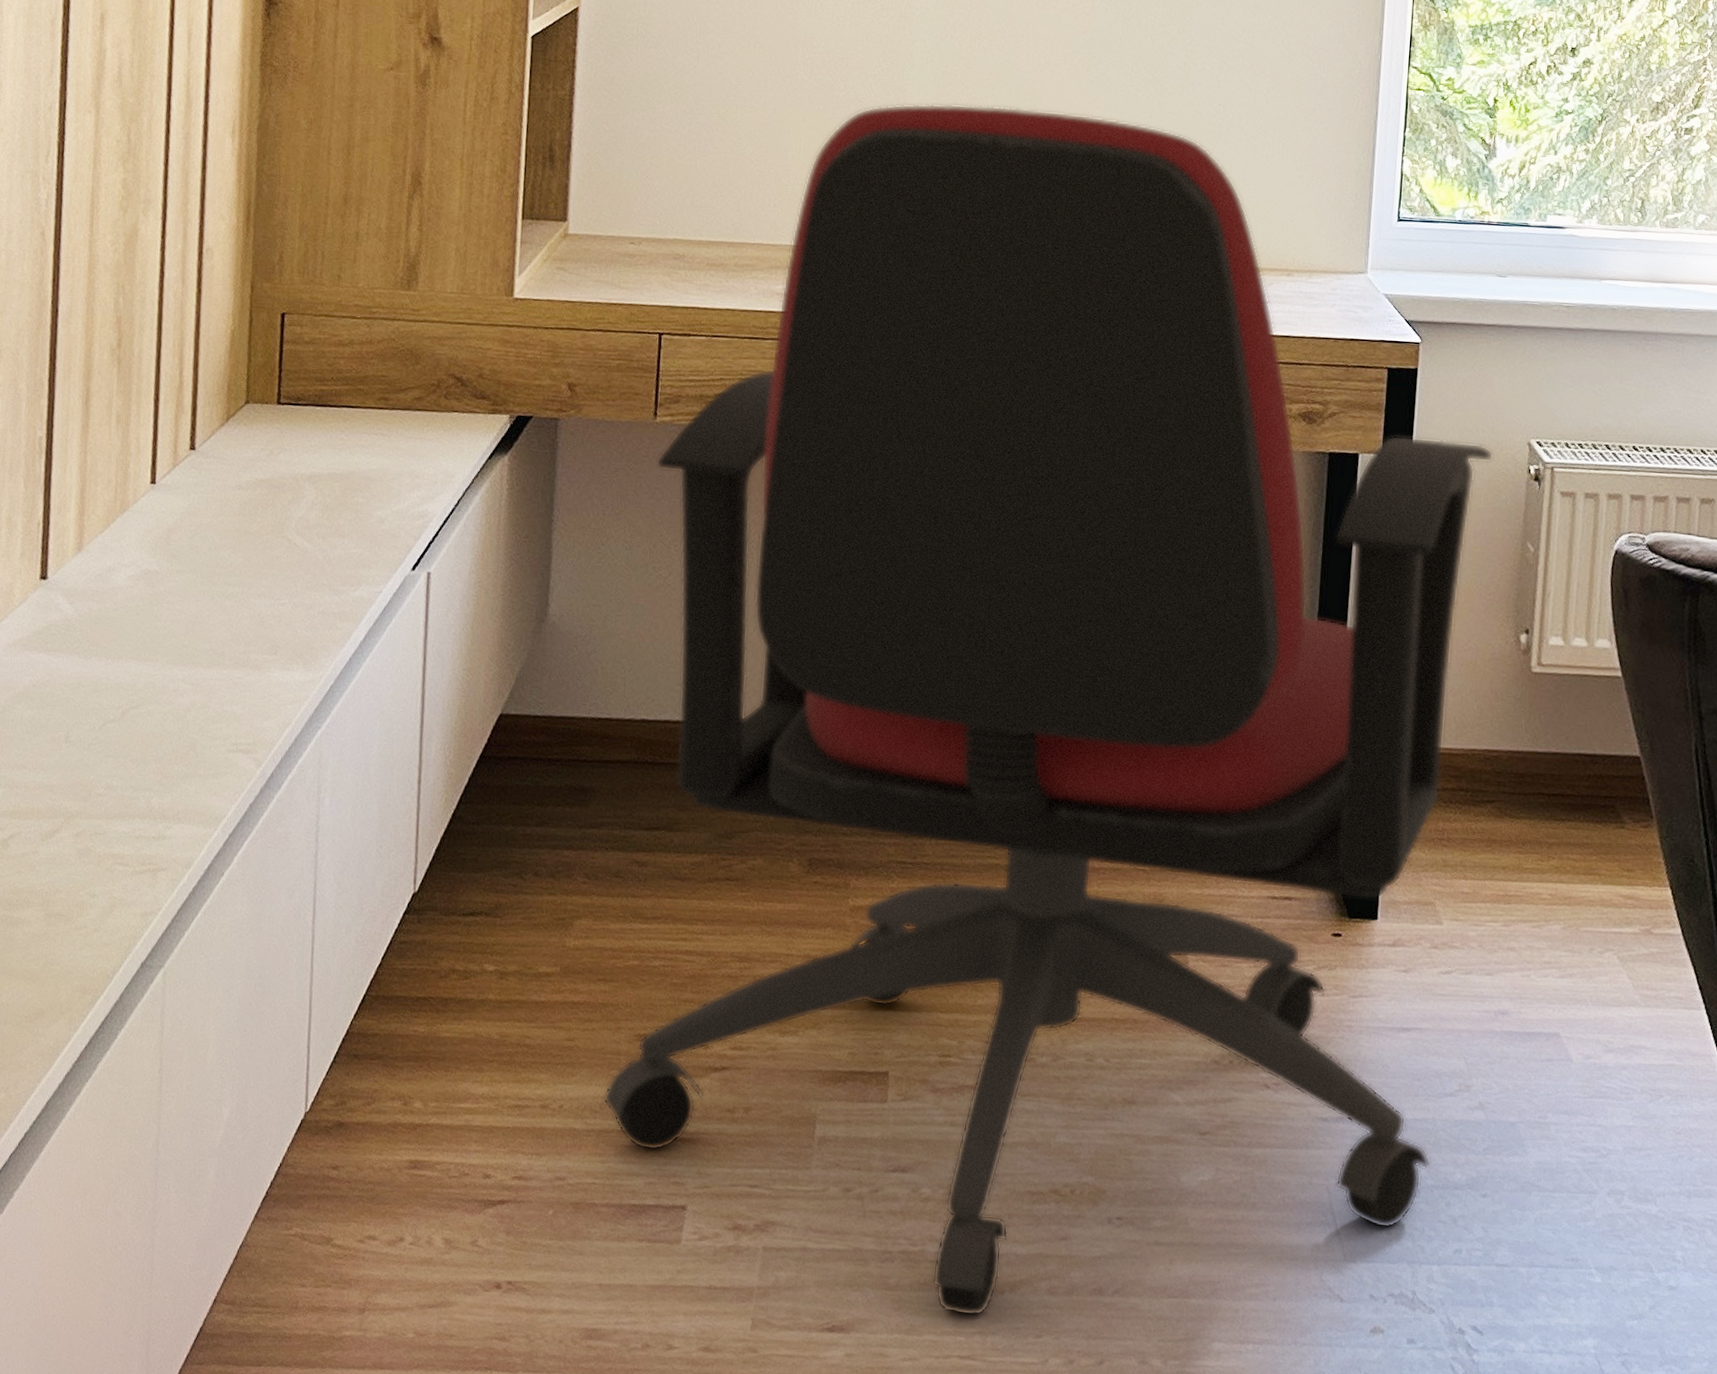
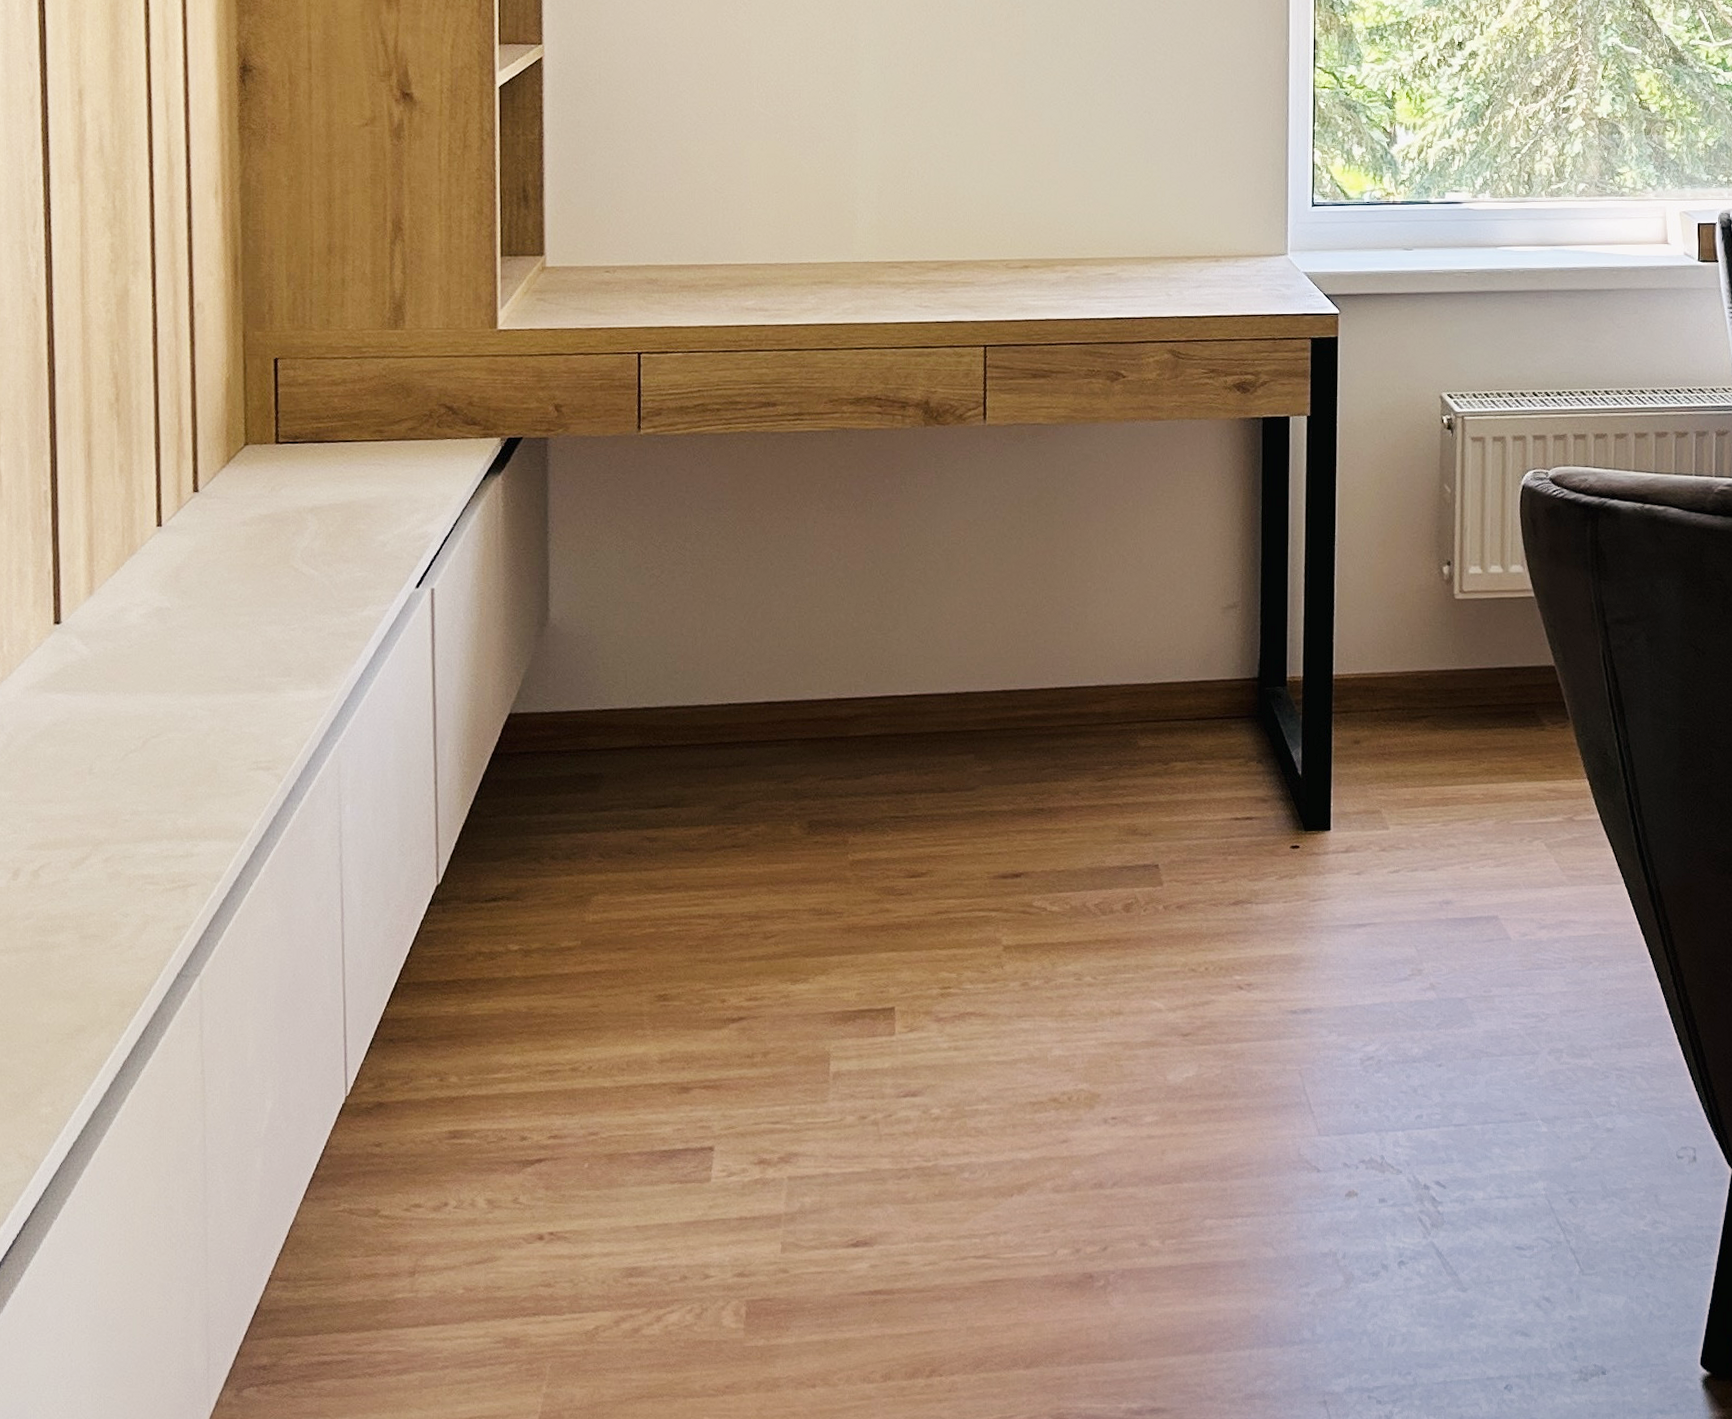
office chair: present [602,103,1494,1317] -> none [629,125,1411,1220]

